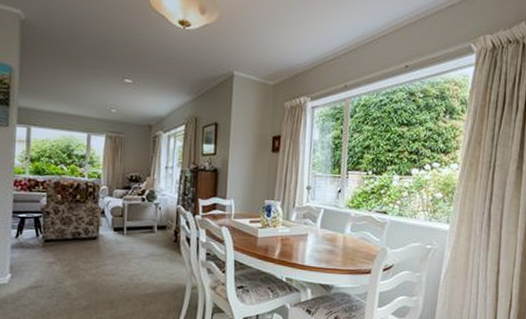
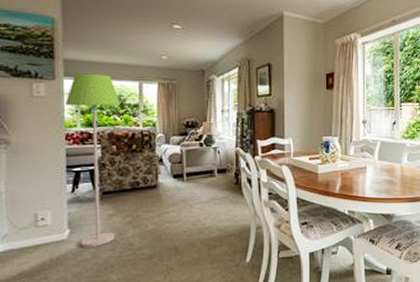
floor lamp: none [17,121,68,293] -> present [66,73,120,247]

